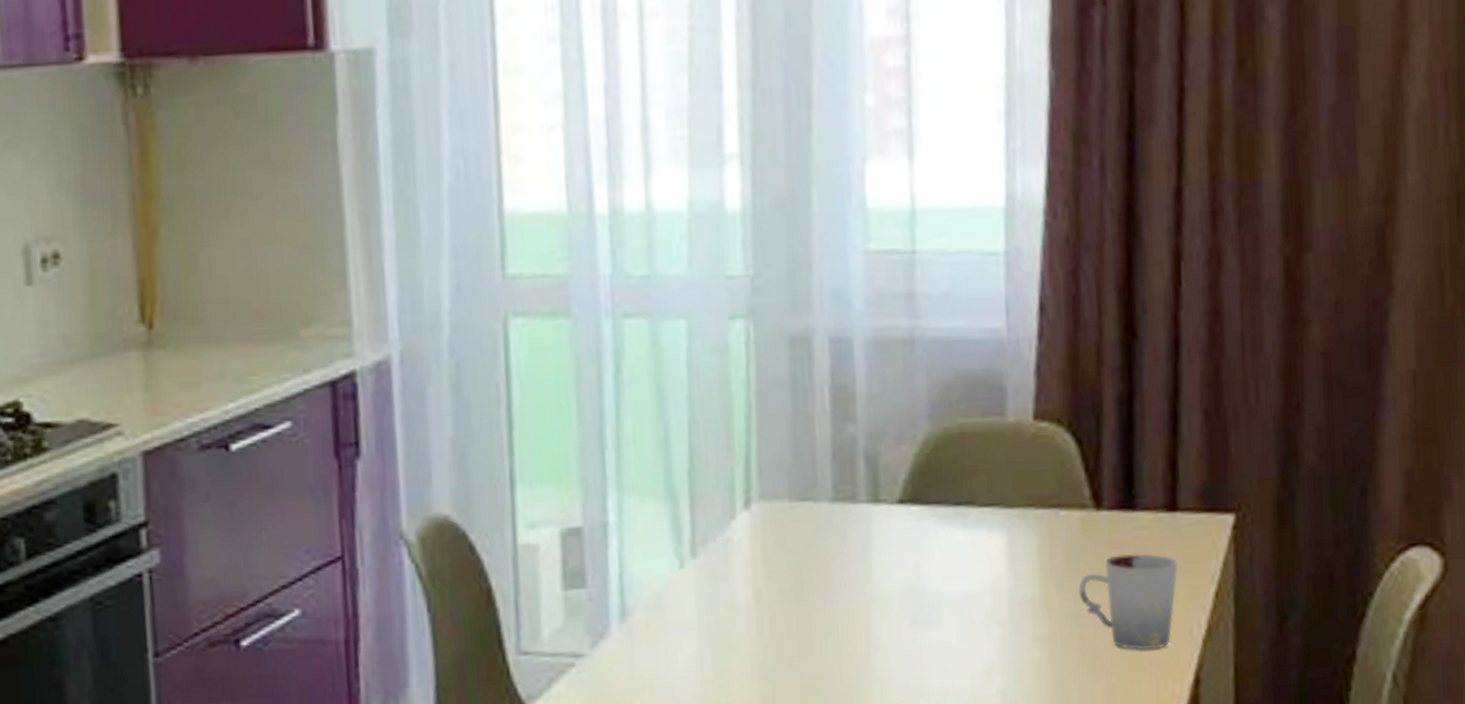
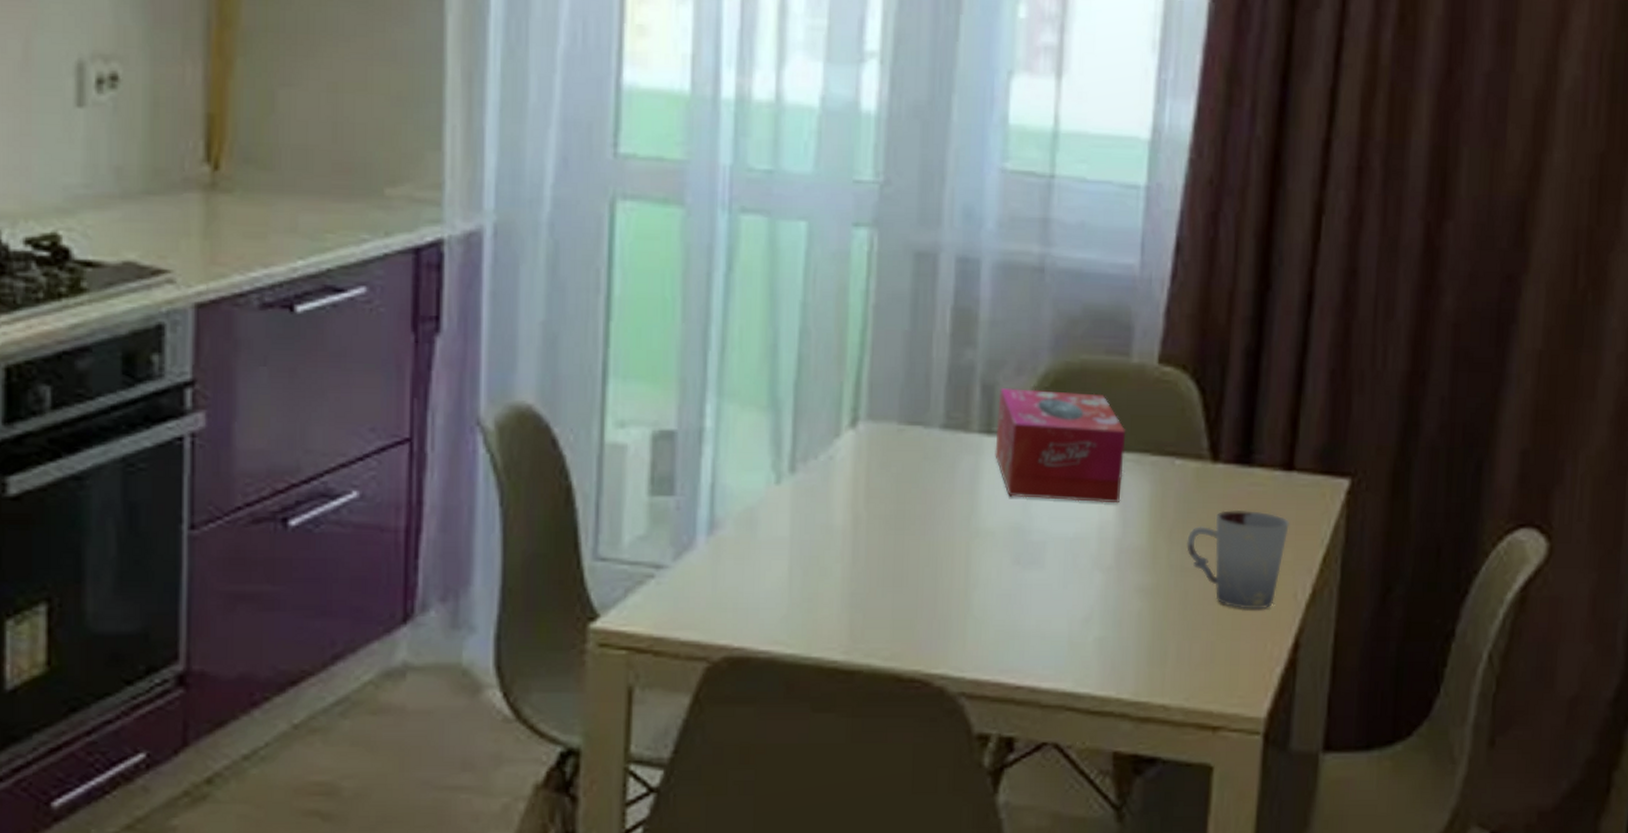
tissue box: none [882,454,1010,561] -> present [995,387,1126,504]

